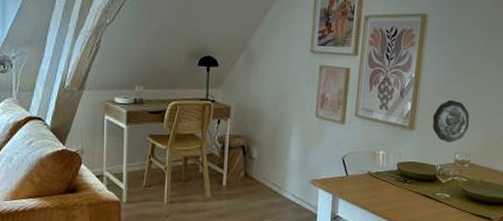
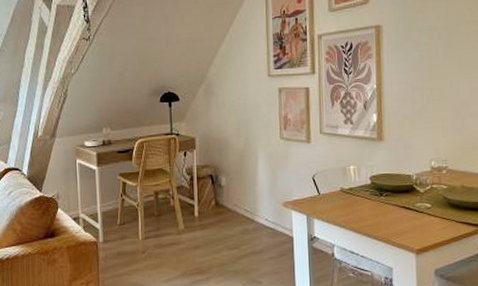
decorative plate: present [432,100,470,143] -> none [401,106,441,150]

